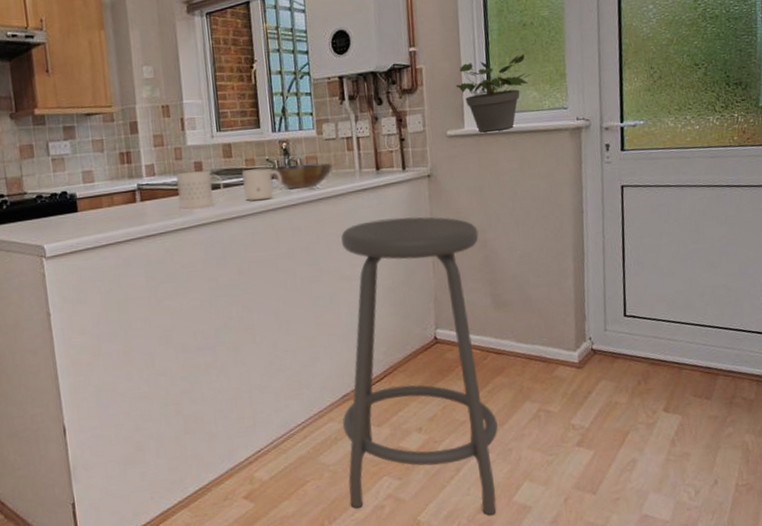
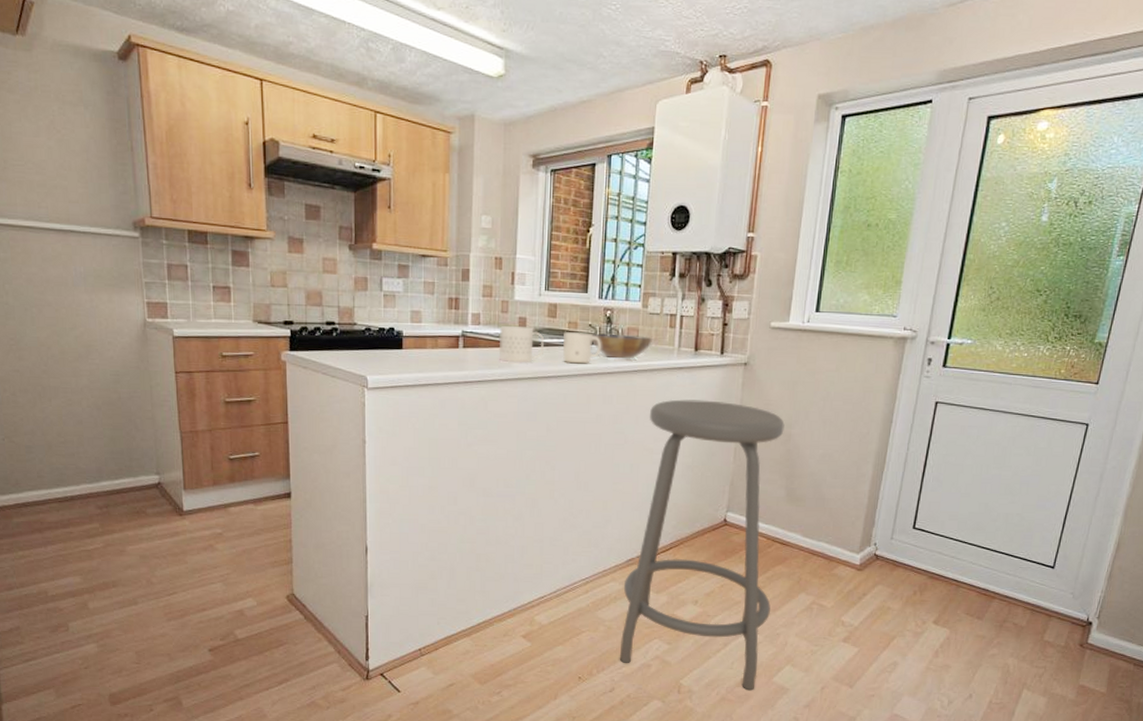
potted plant: present [455,53,534,133] -> none [787,255,870,329]

